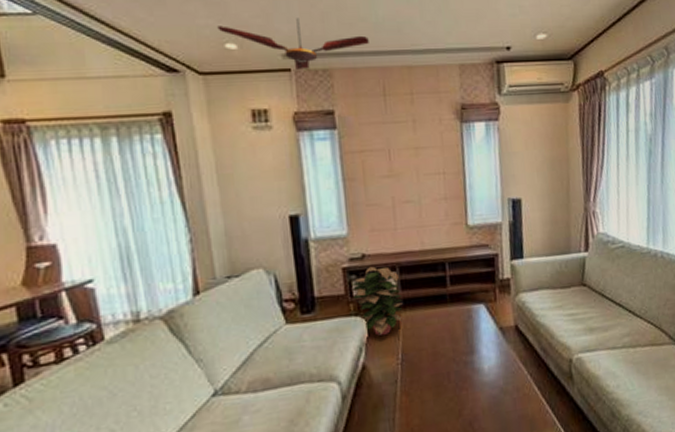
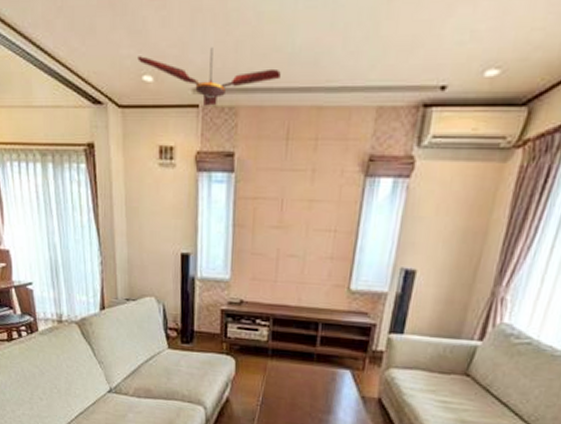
decorative plant: present [351,266,404,336] -> none [226,313,272,377]

